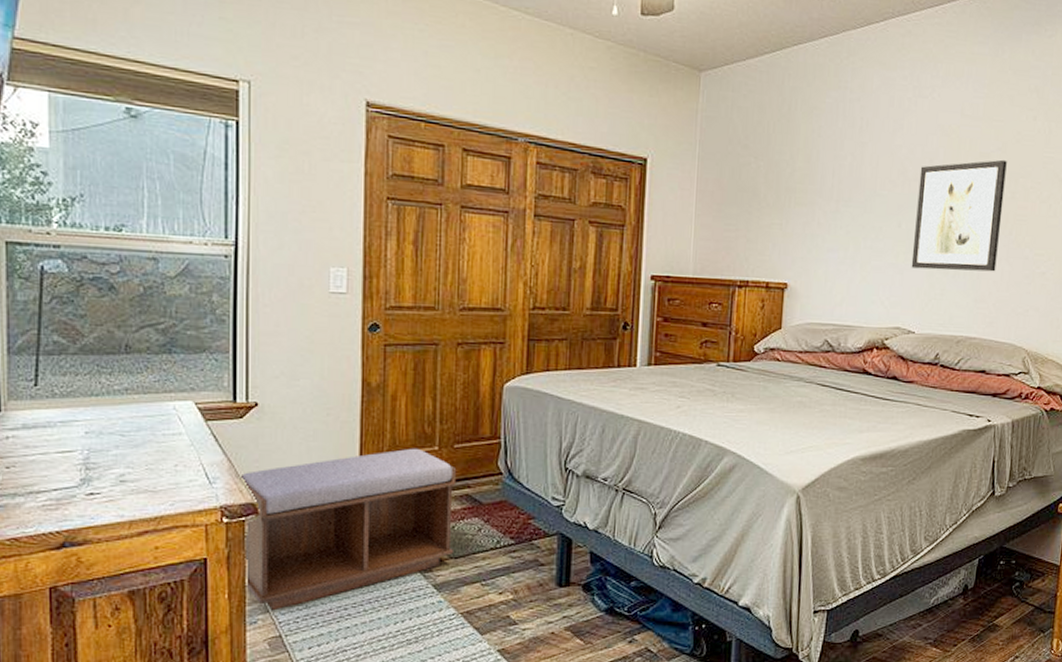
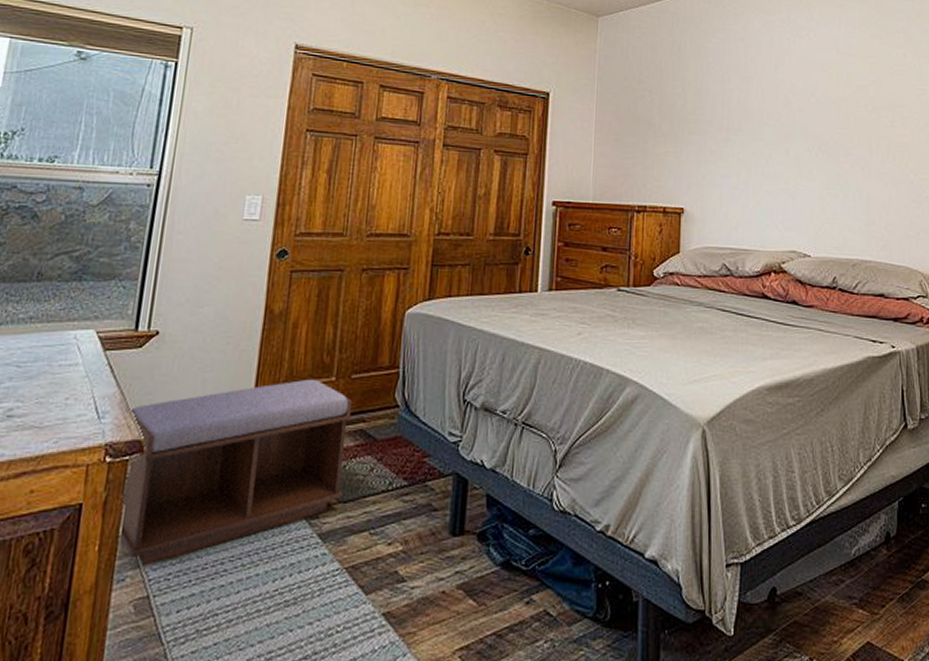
wall art: present [911,159,1007,272] -> none [802,91,884,196]

